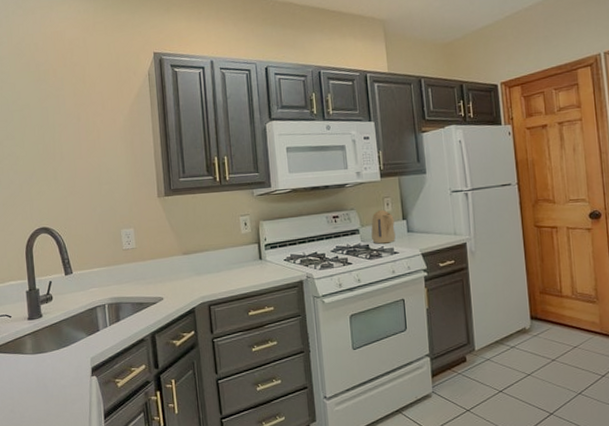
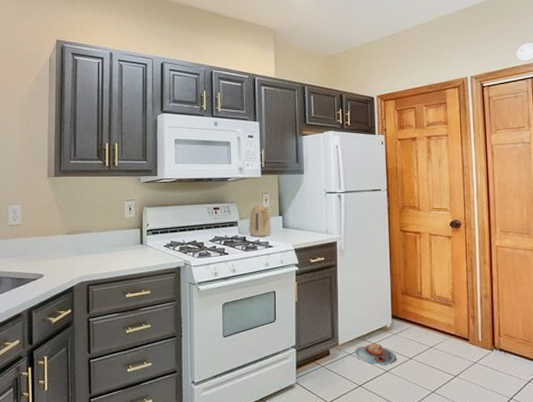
pet bowl: none [493,346,539,369] -> present [355,343,397,365]

